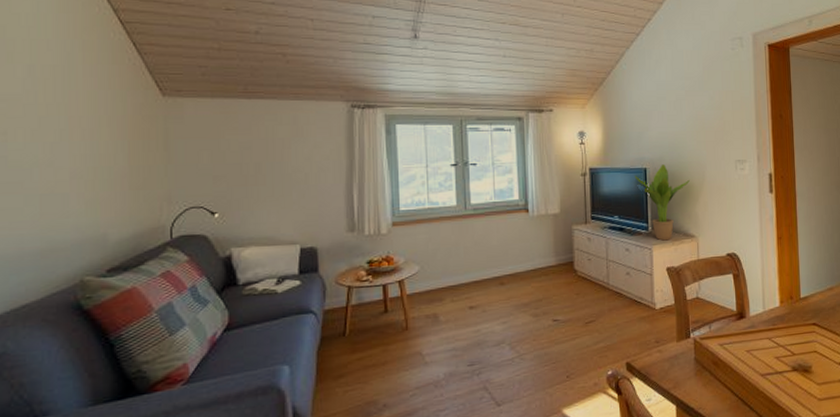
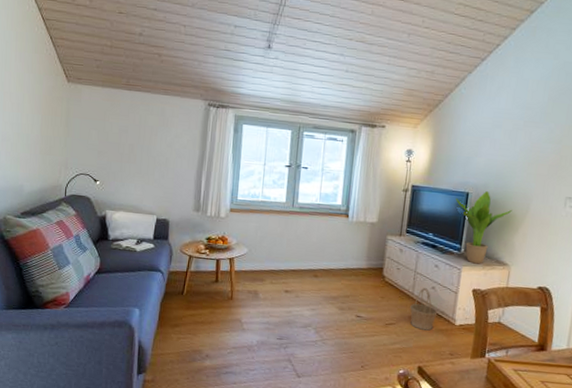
basket: none [608,275,637,322] -> present [410,288,438,331]

